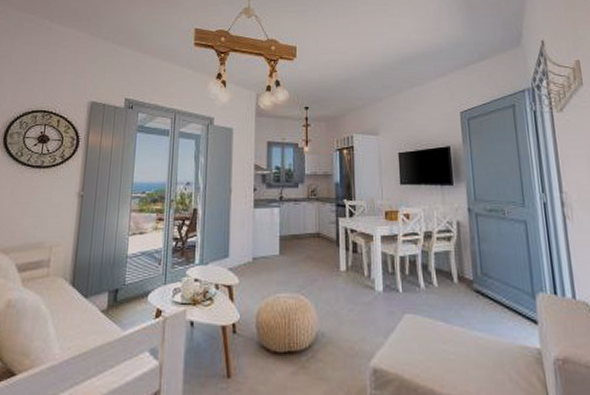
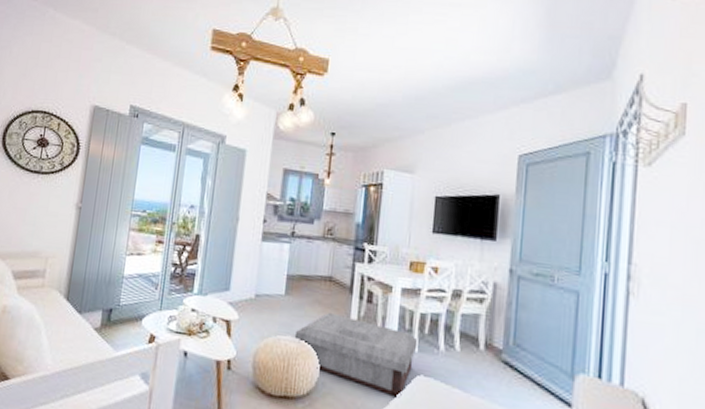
ottoman: none [292,266,402,338] -> present [294,312,418,398]

